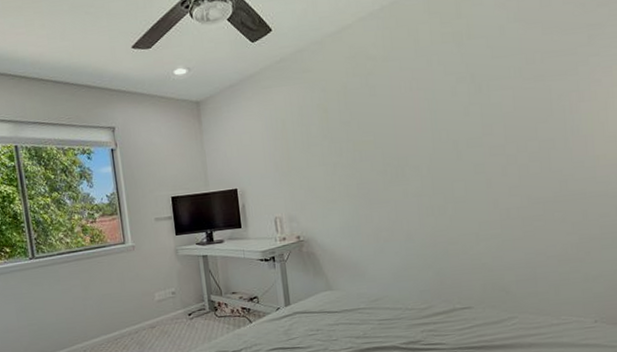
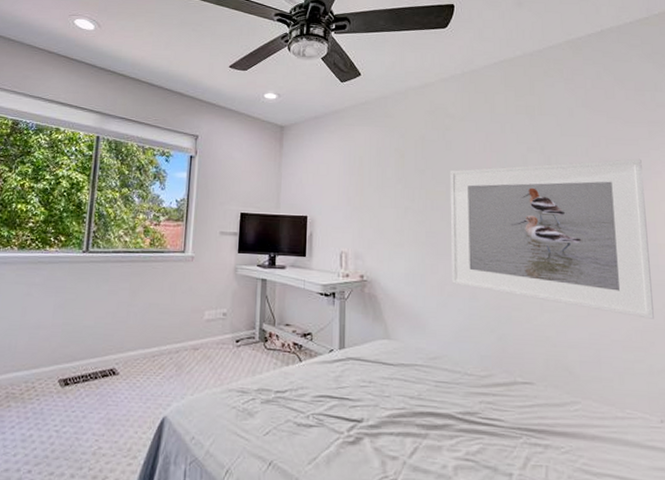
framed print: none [376,68,590,231] -> present [449,158,654,319]

